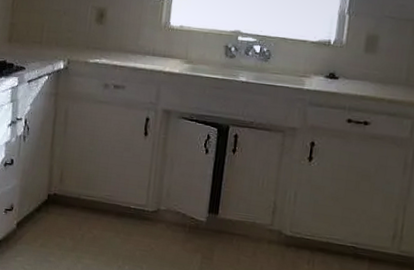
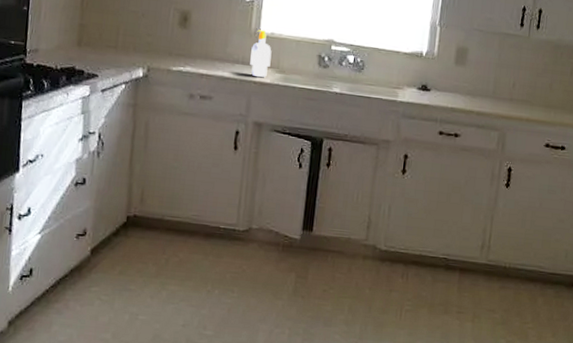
soap bottle: none [160,23,181,68] -> present [250,30,272,78]

